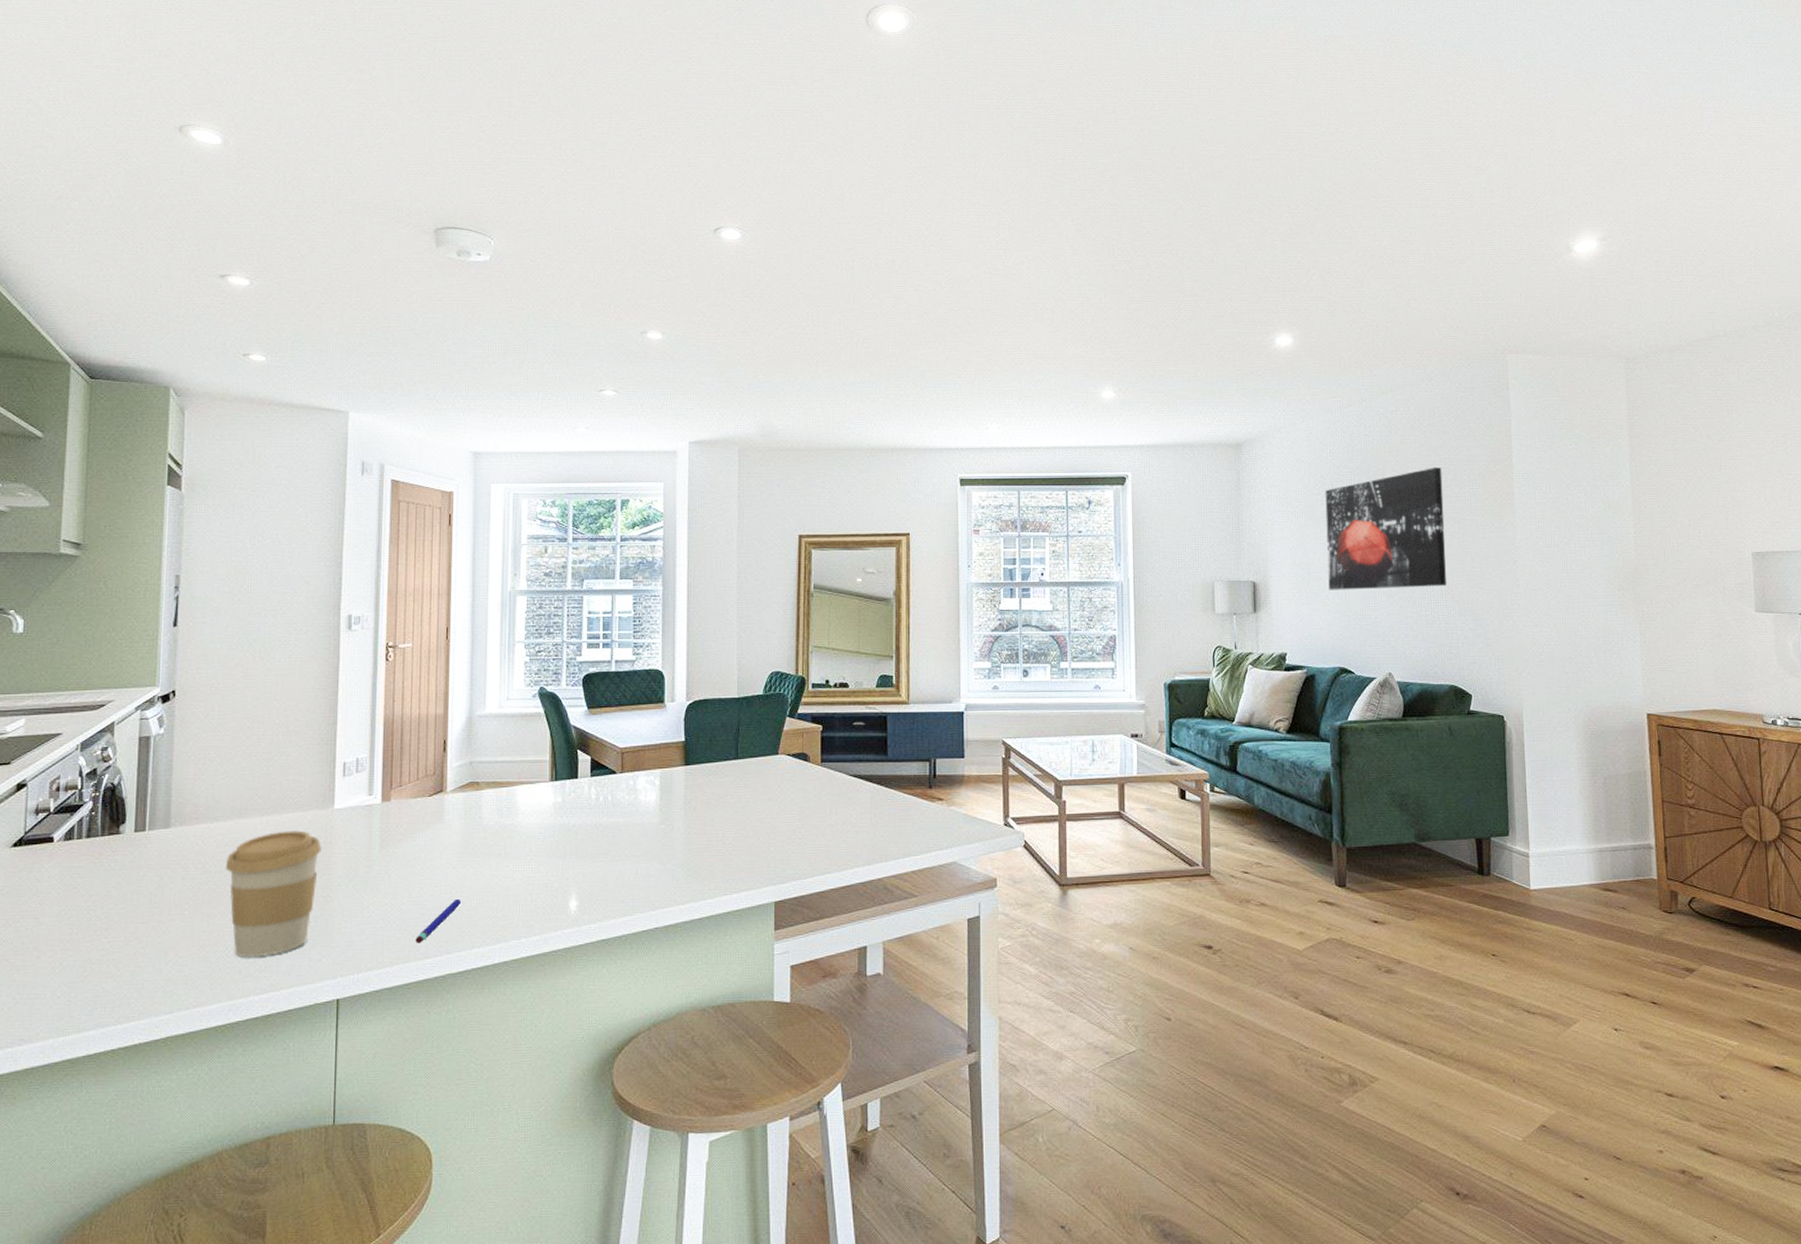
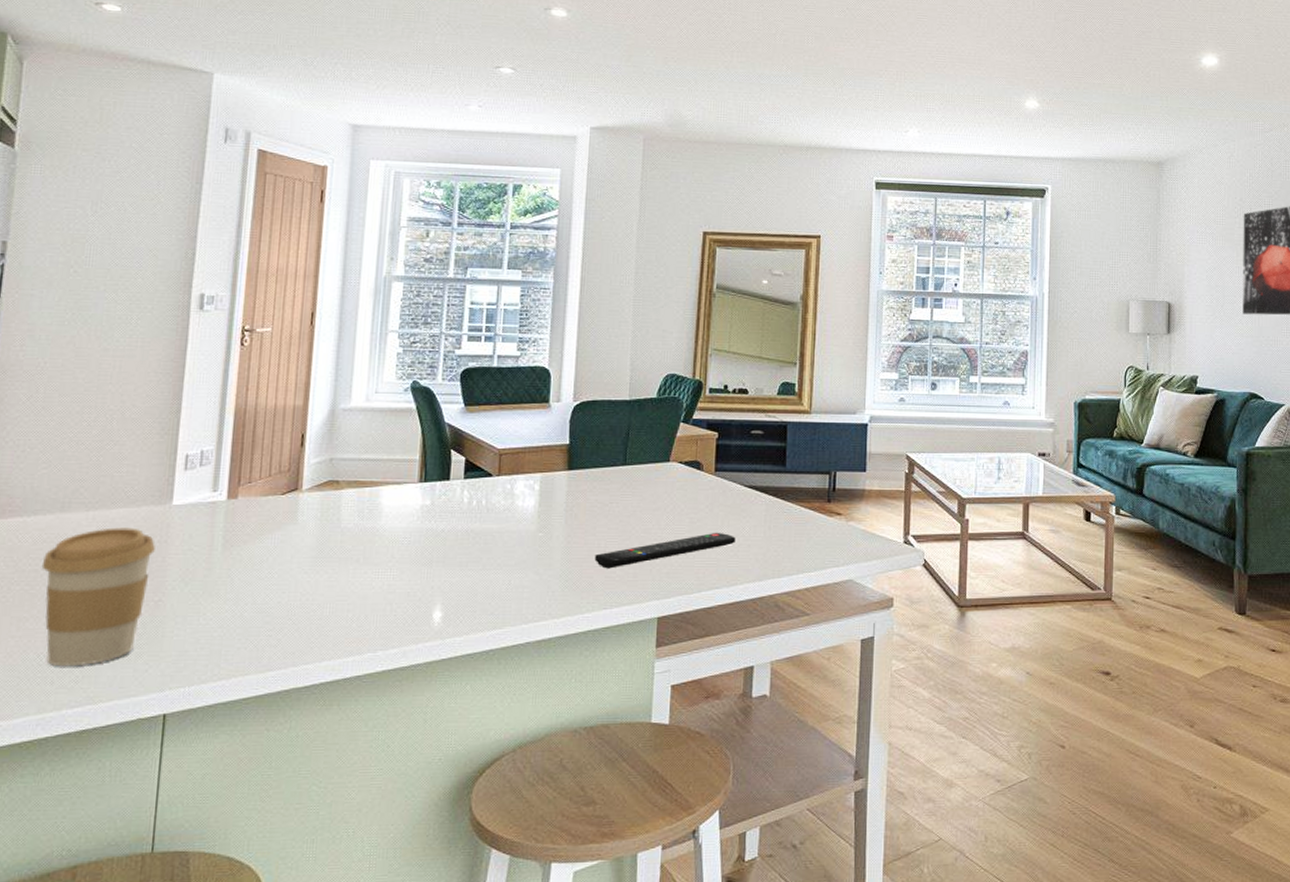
pen: present [415,898,462,944] -> none [257,606,312,655]
remote control: none [713,819,844,857] -> present [594,532,736,569]

